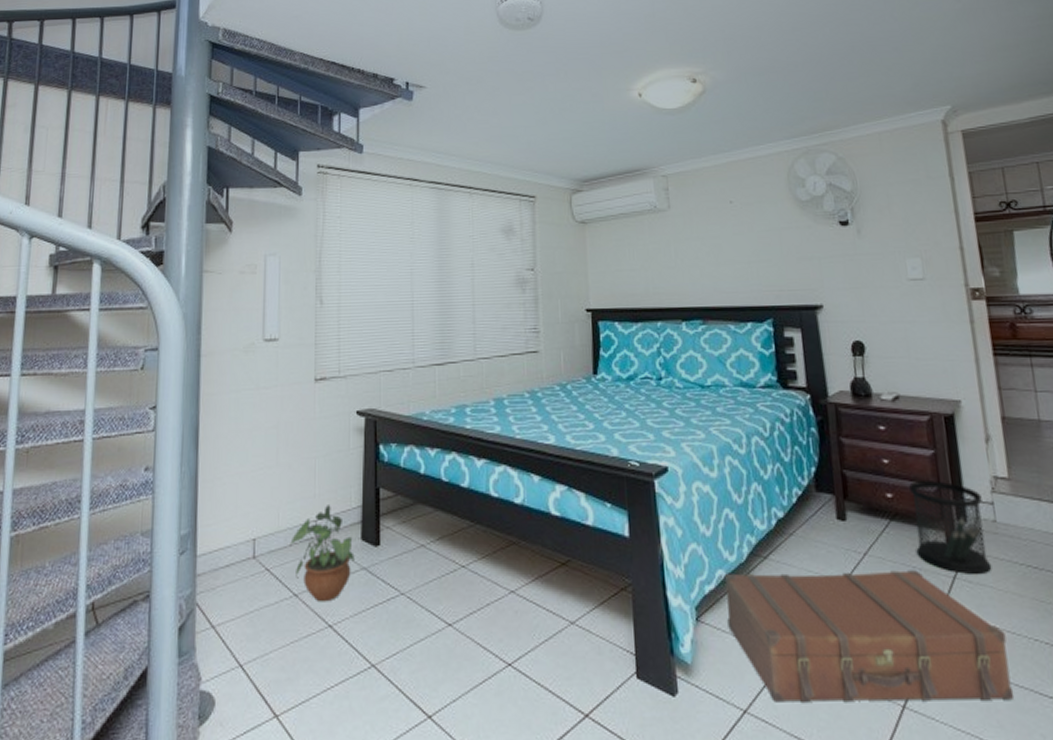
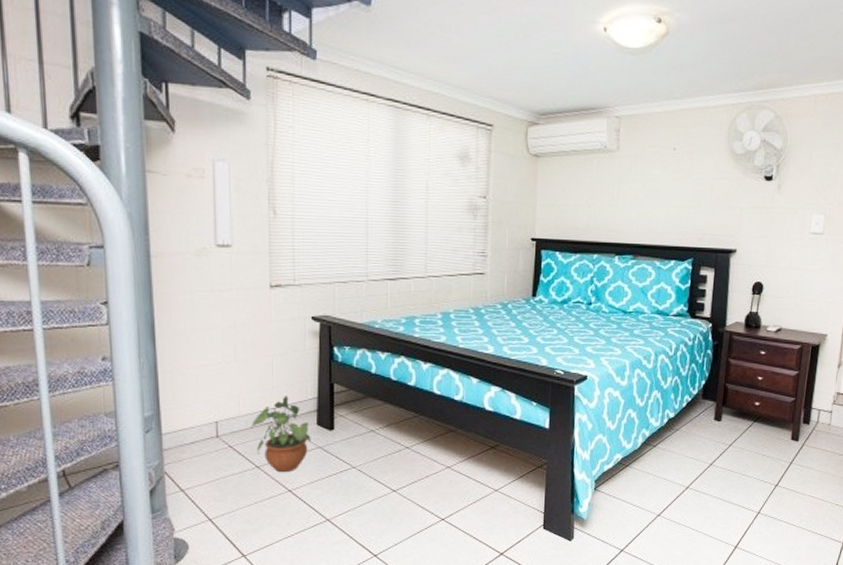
suitcase: present [724,570,1015,704] -> none [618,457,817,545]
pencil holder: present [909,481,992,574] -> none [768,394,825,461]

